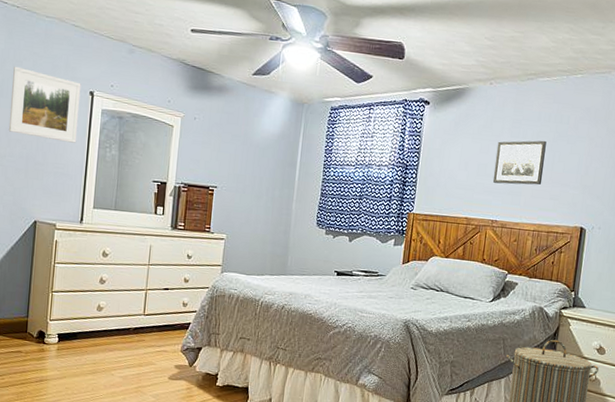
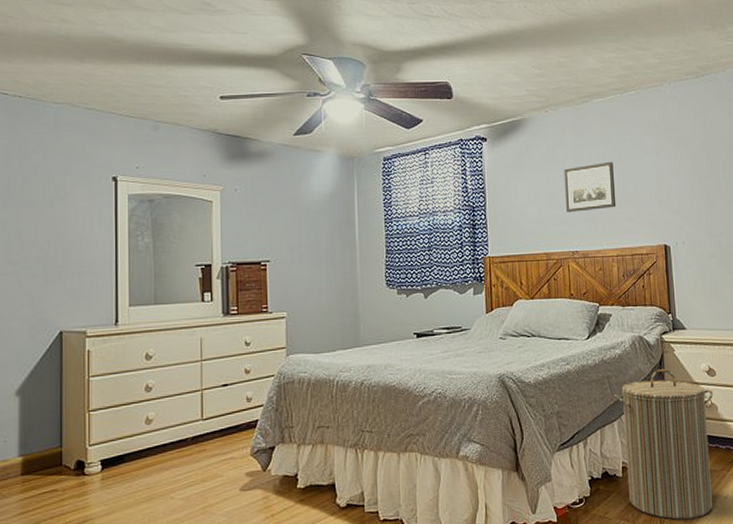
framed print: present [8,66,81,143] -> none [19,161,102,237]

